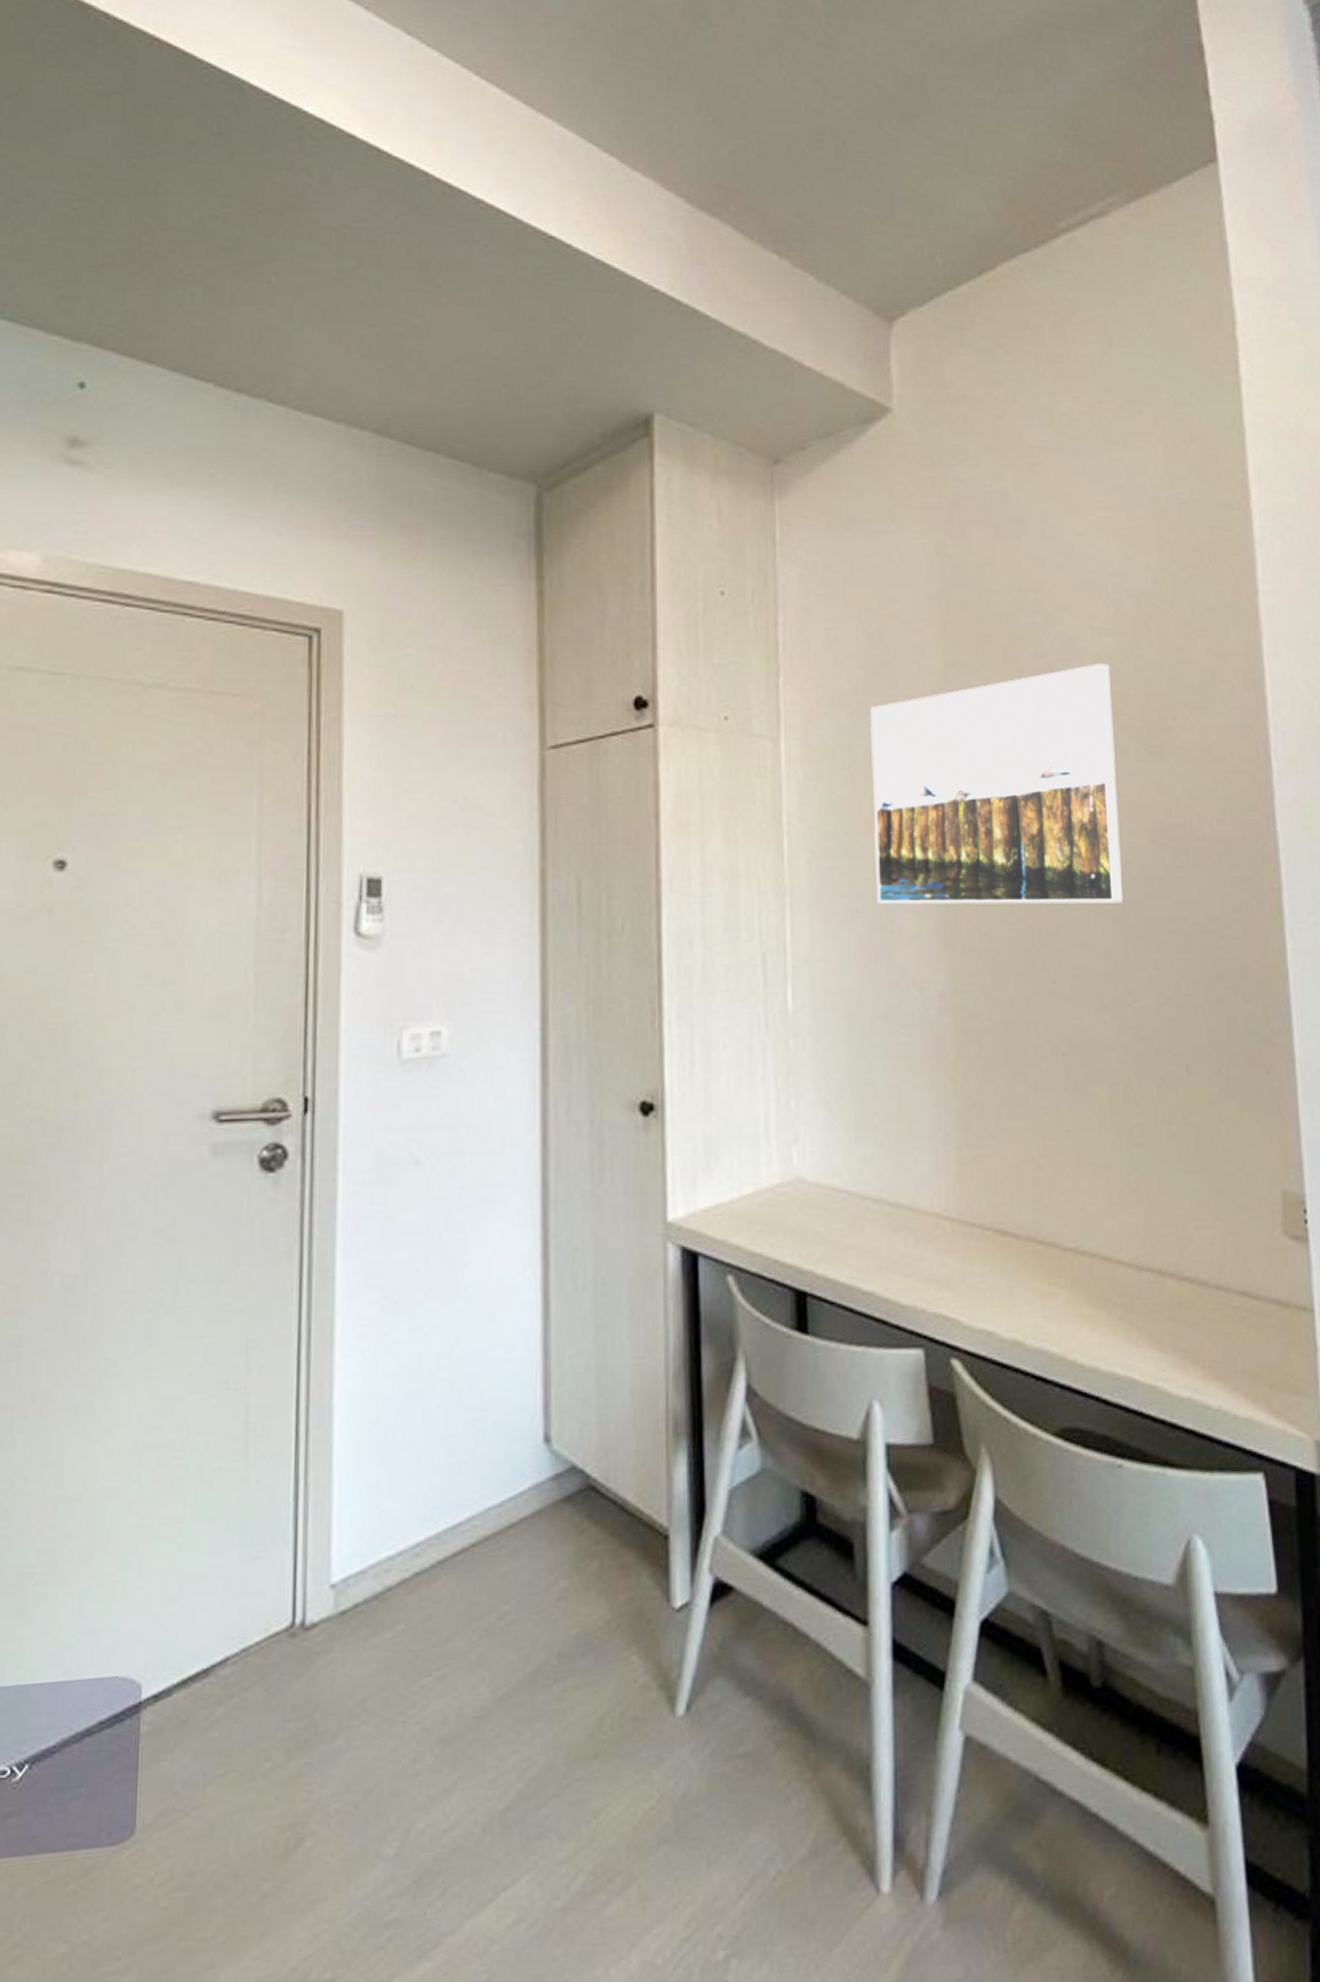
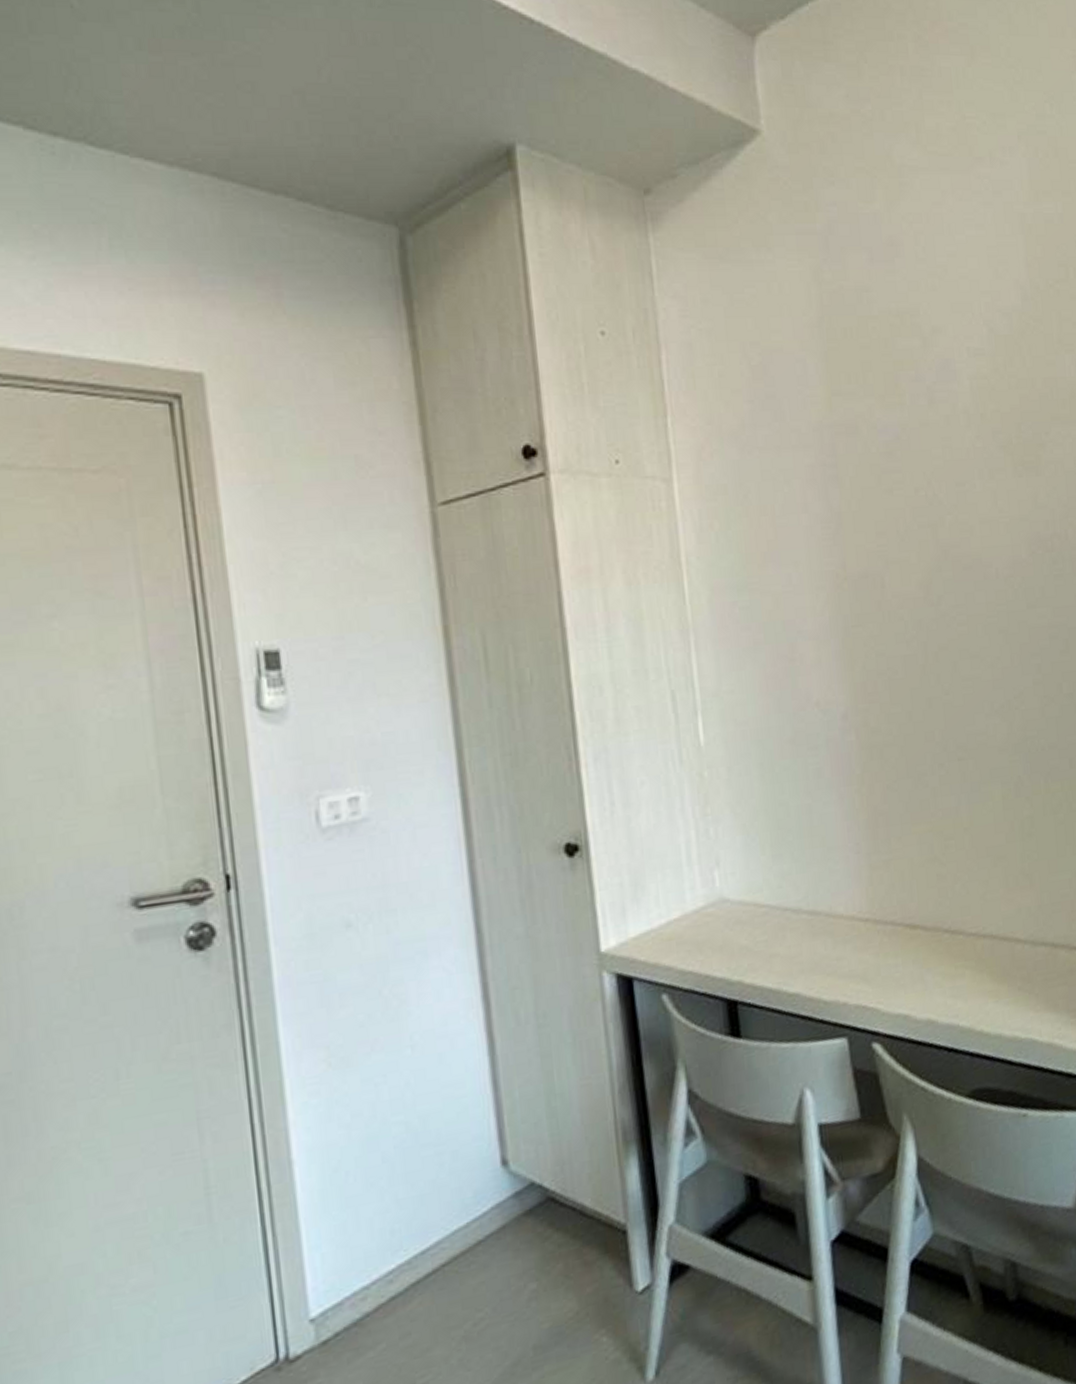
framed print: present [870,662,1123,905] -> none [759,383,1007,634]

